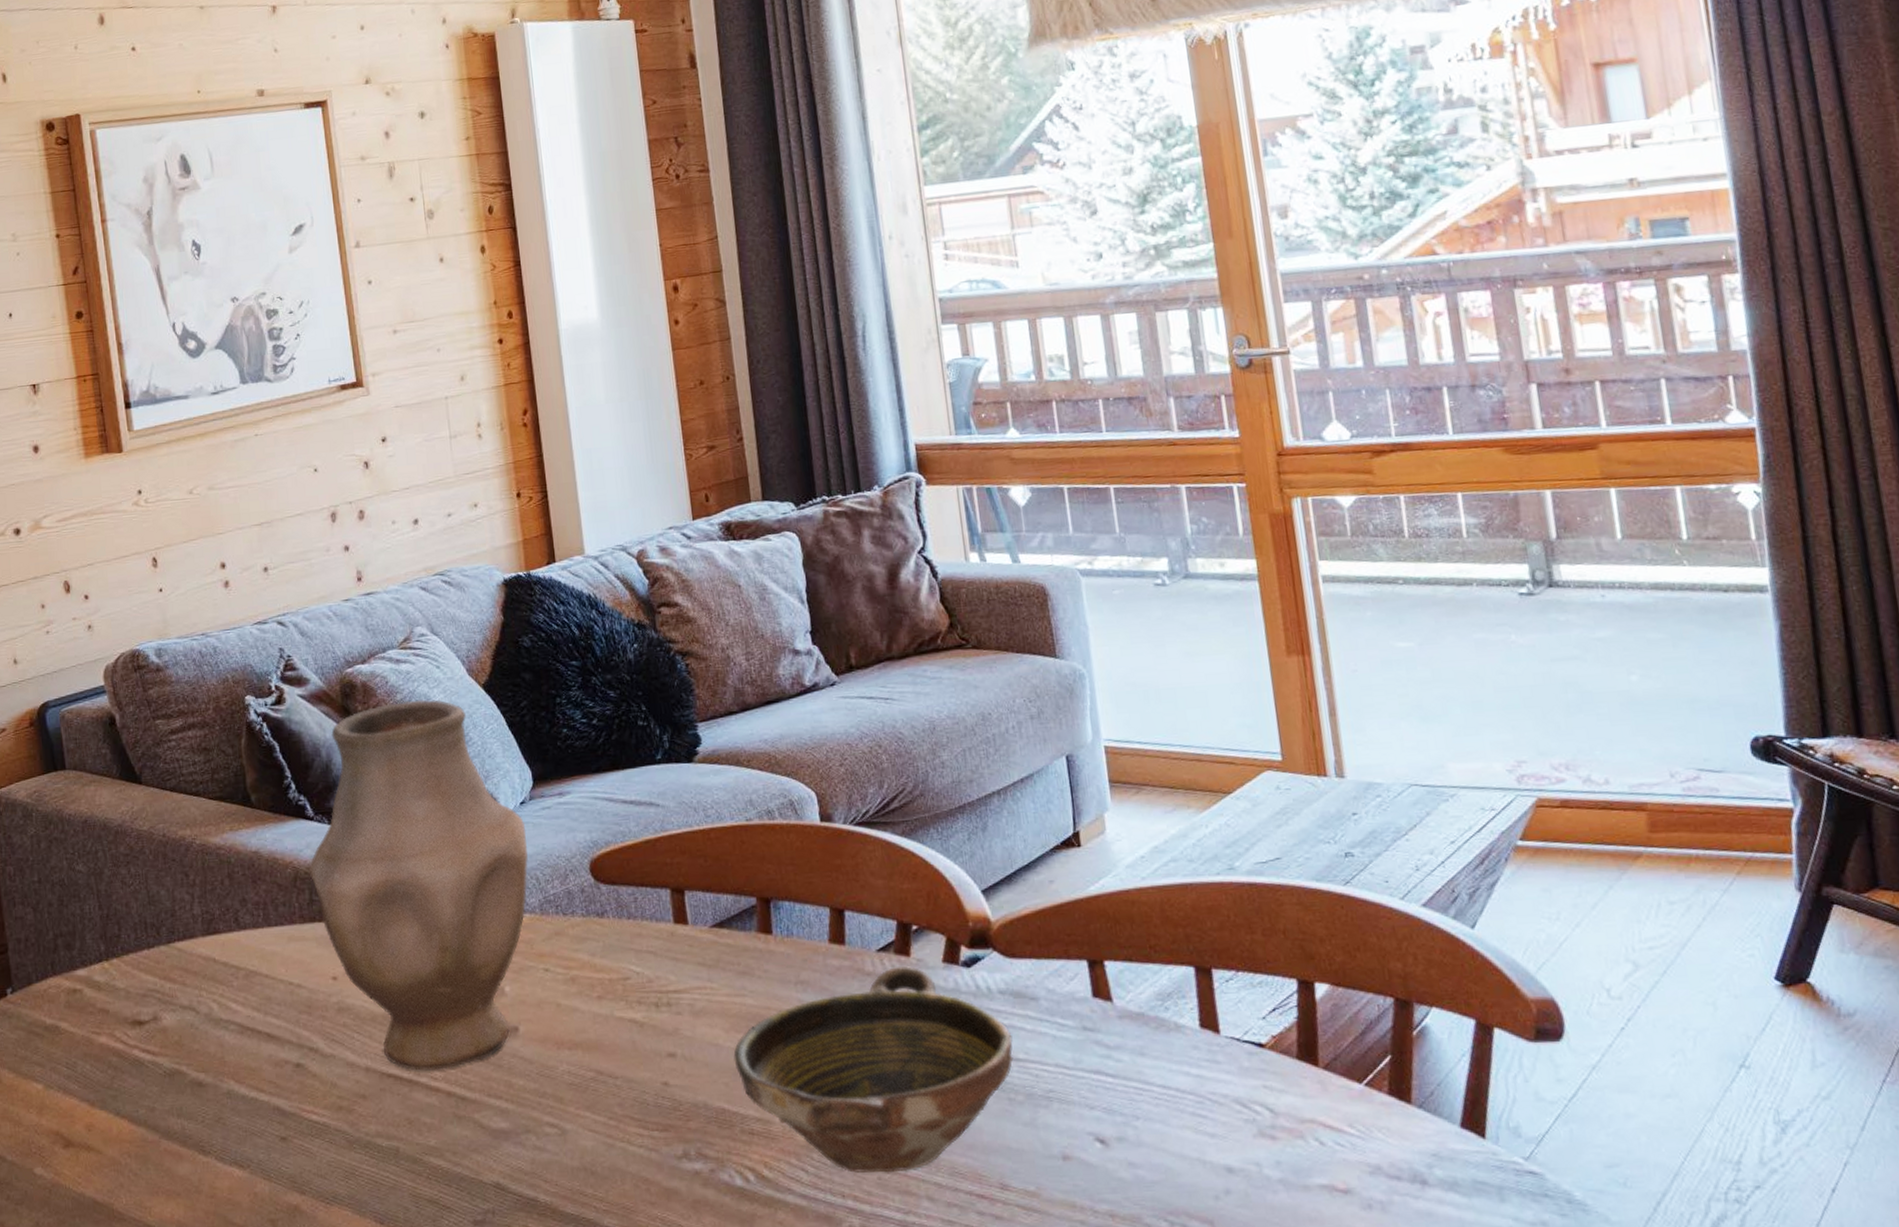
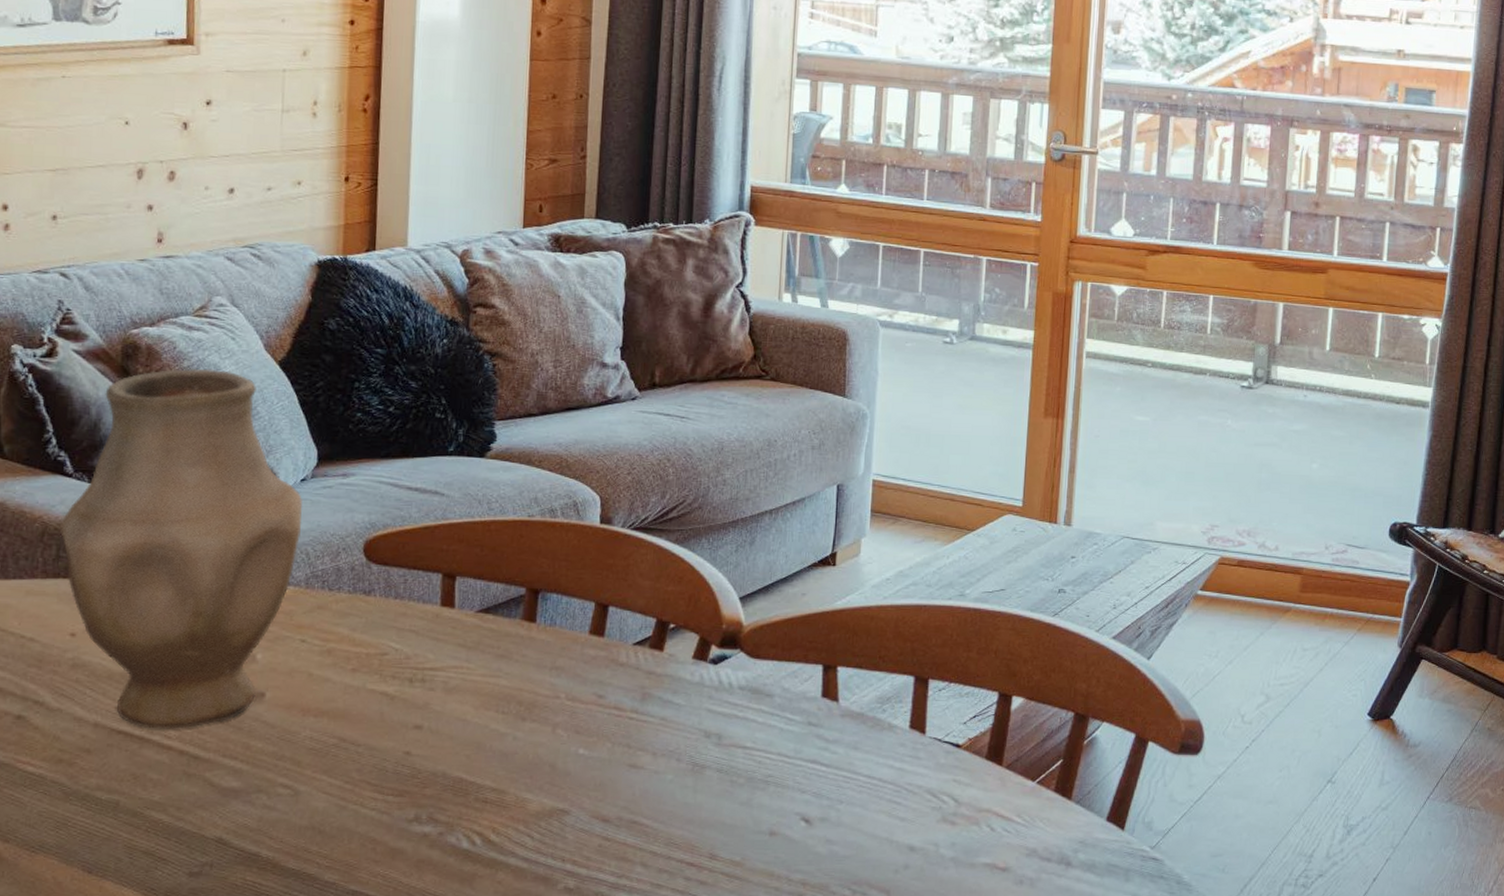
bowl: present [733,966,1014,1173] -> none [479,660,744,841]

